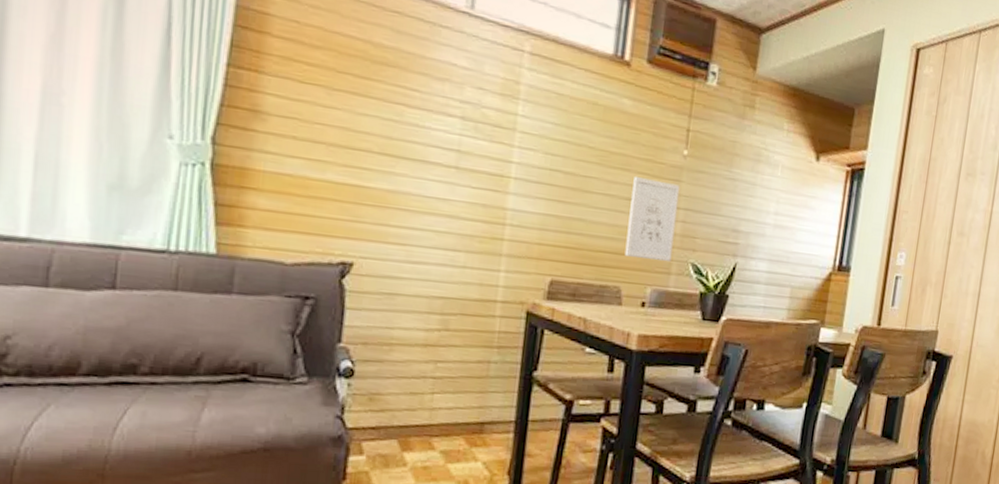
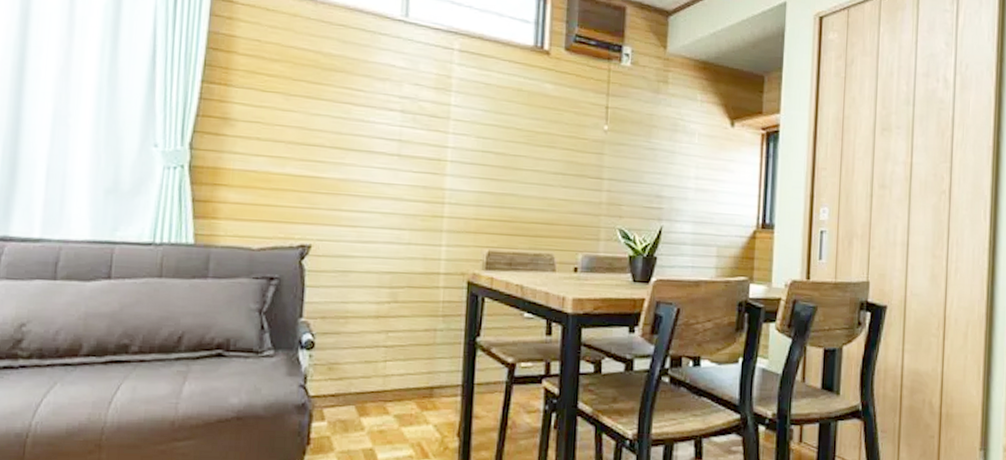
wall art: present [624,175,680,263] -> none [555,152,603,229]

